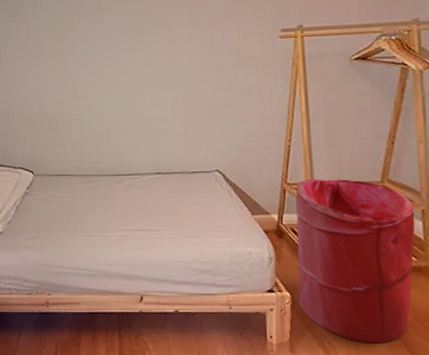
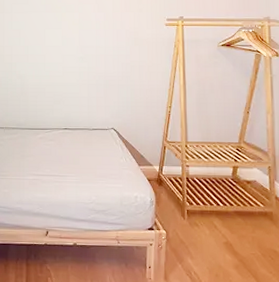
laundry hamper: present [295,179,416,344] -> none [172,139,264,274]

